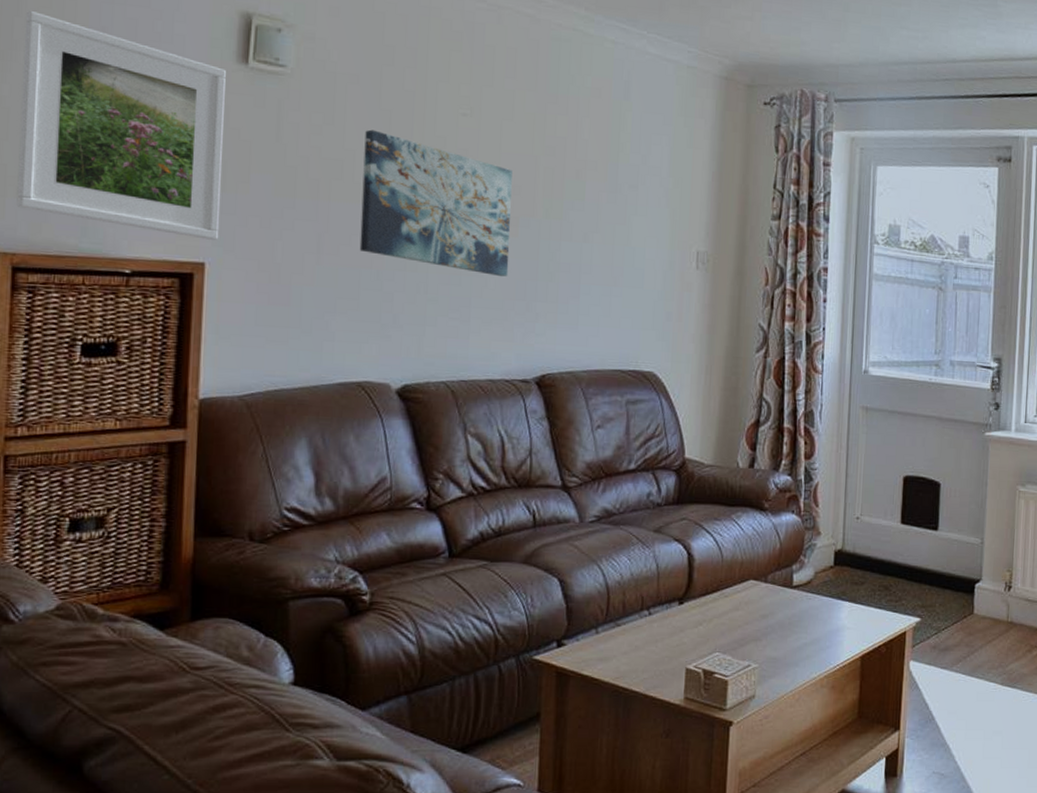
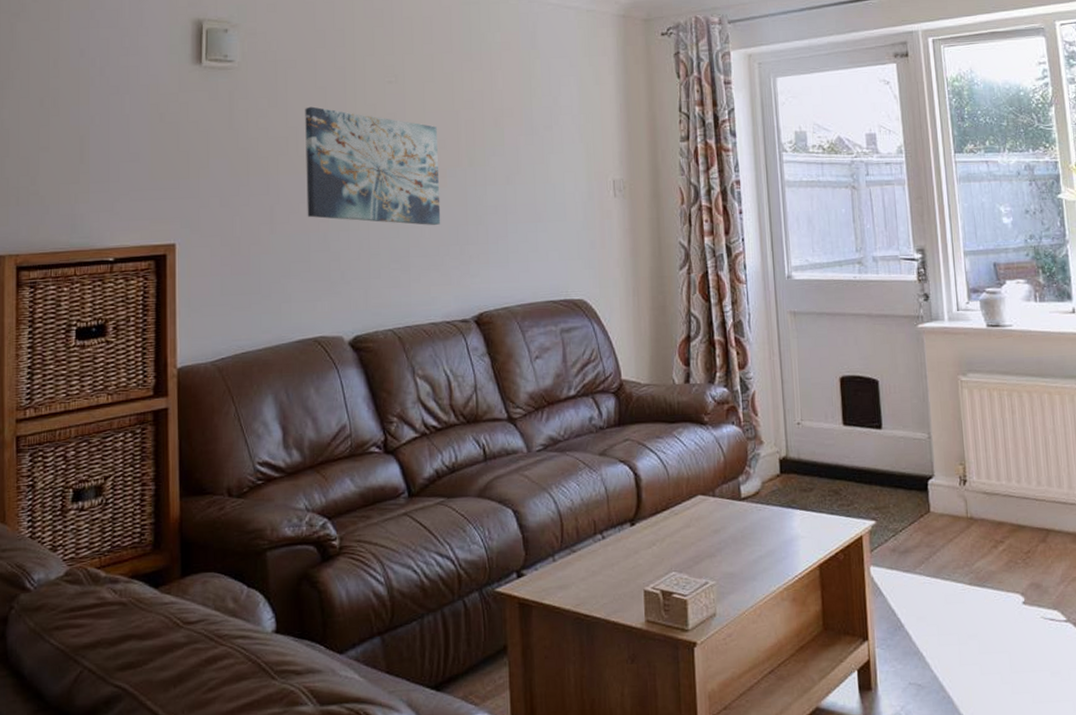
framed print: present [16,11,226,240] -> none [18,44,185,223]

